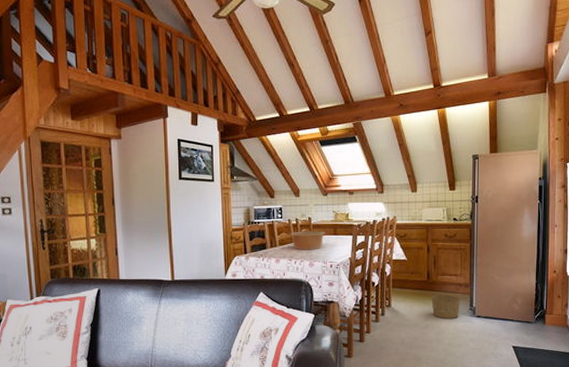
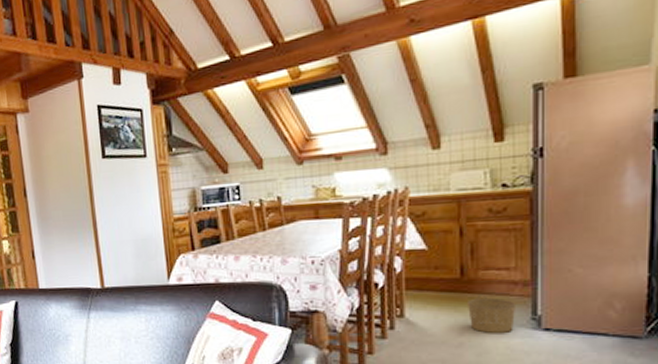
bowl: present [290,231,326,250] -> none [252,214,303,243]

